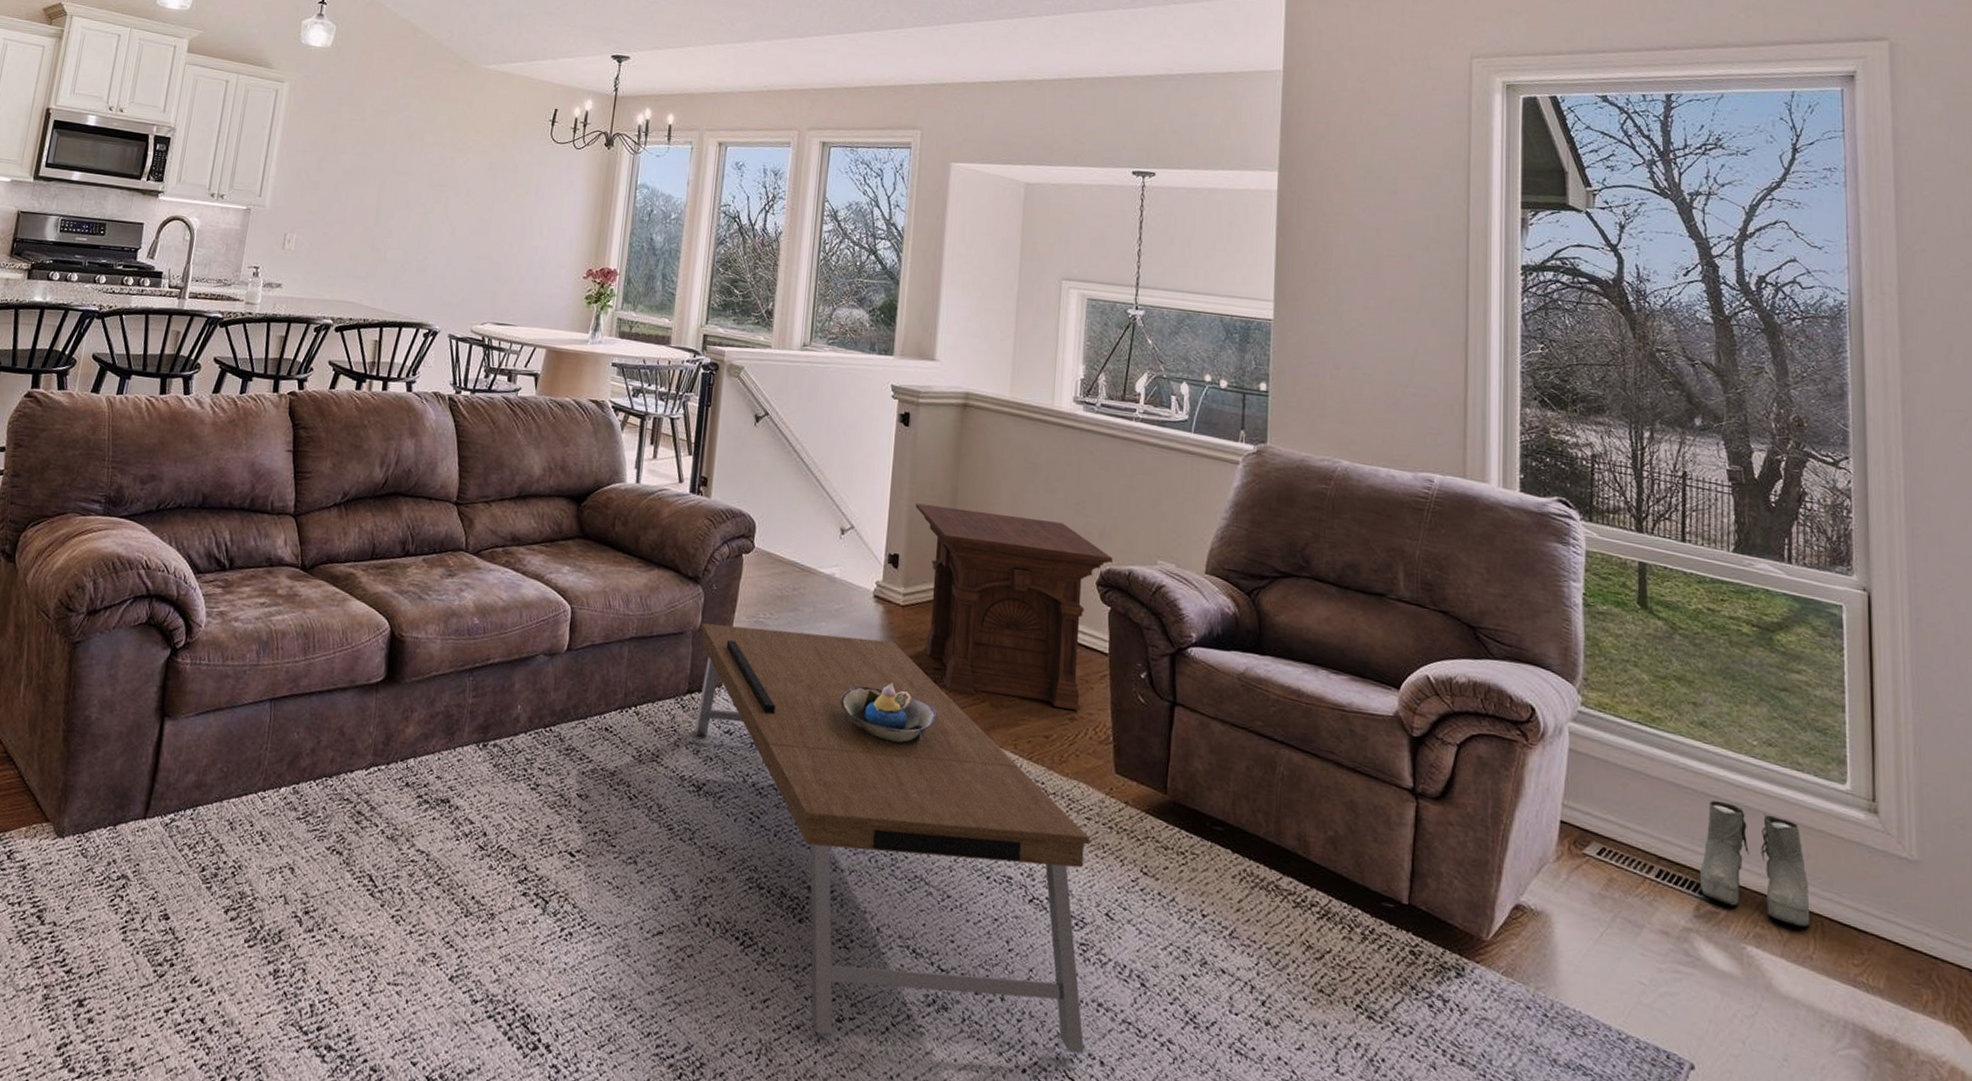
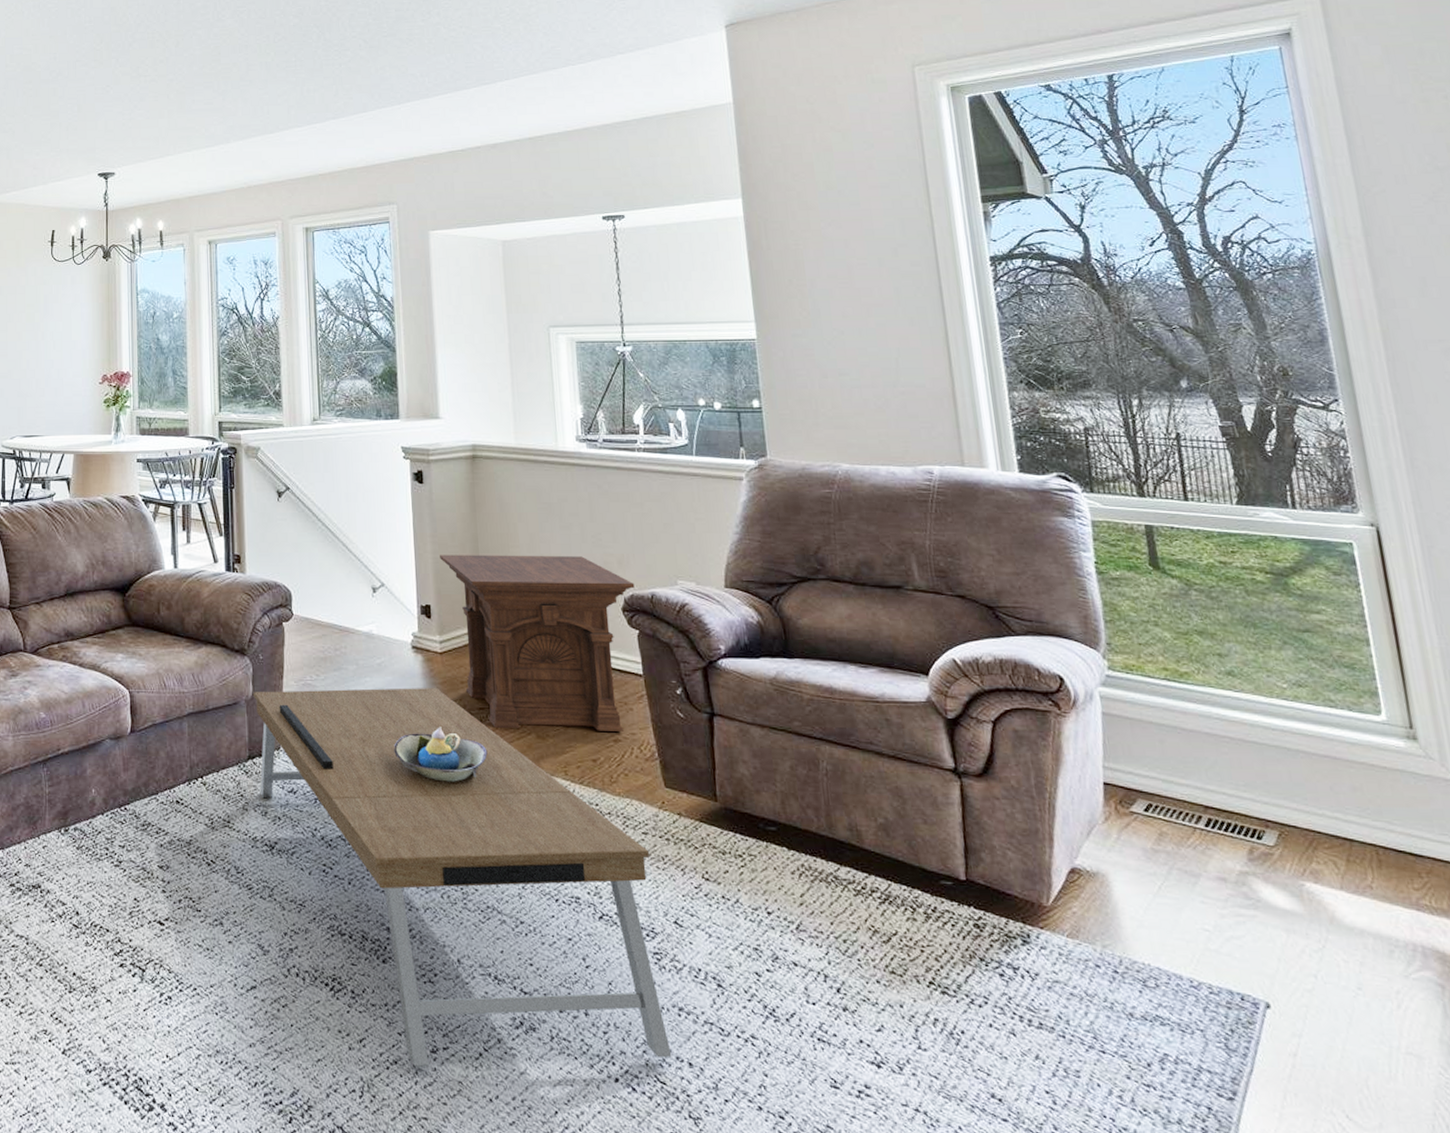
boots: present [1700,799,1811,928] -> none [1247,745,1365,858]

